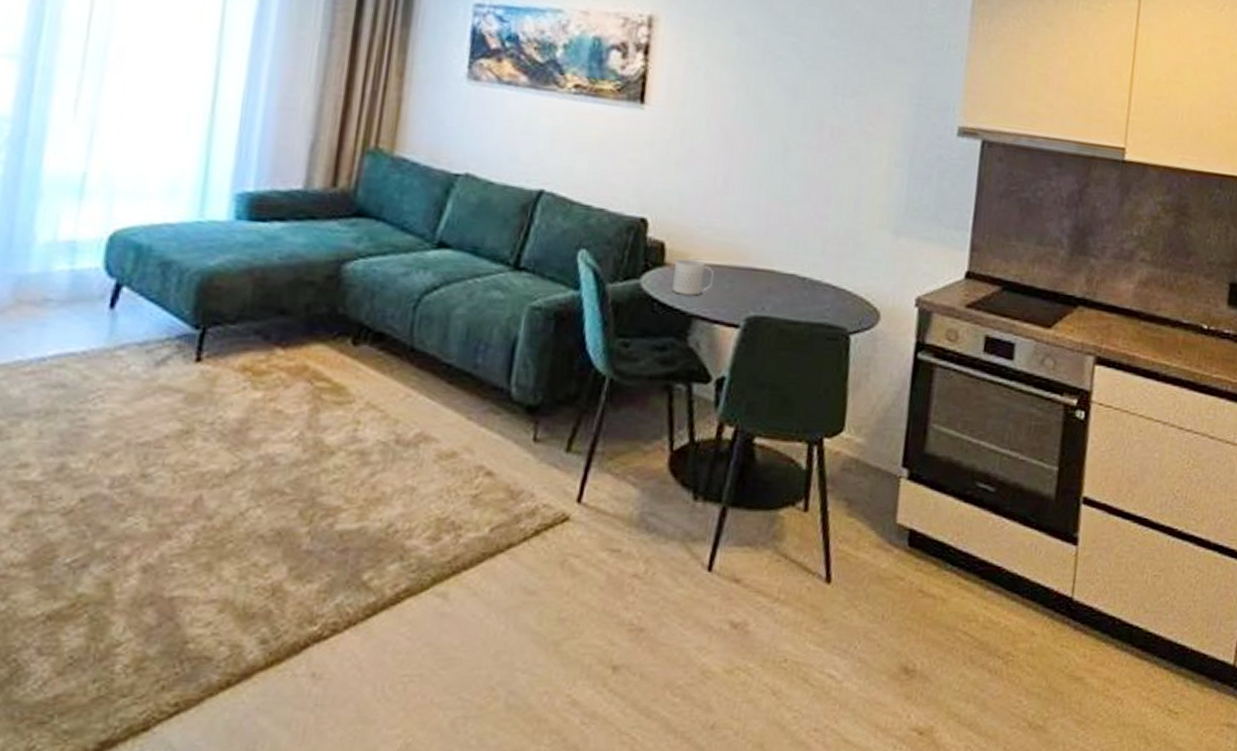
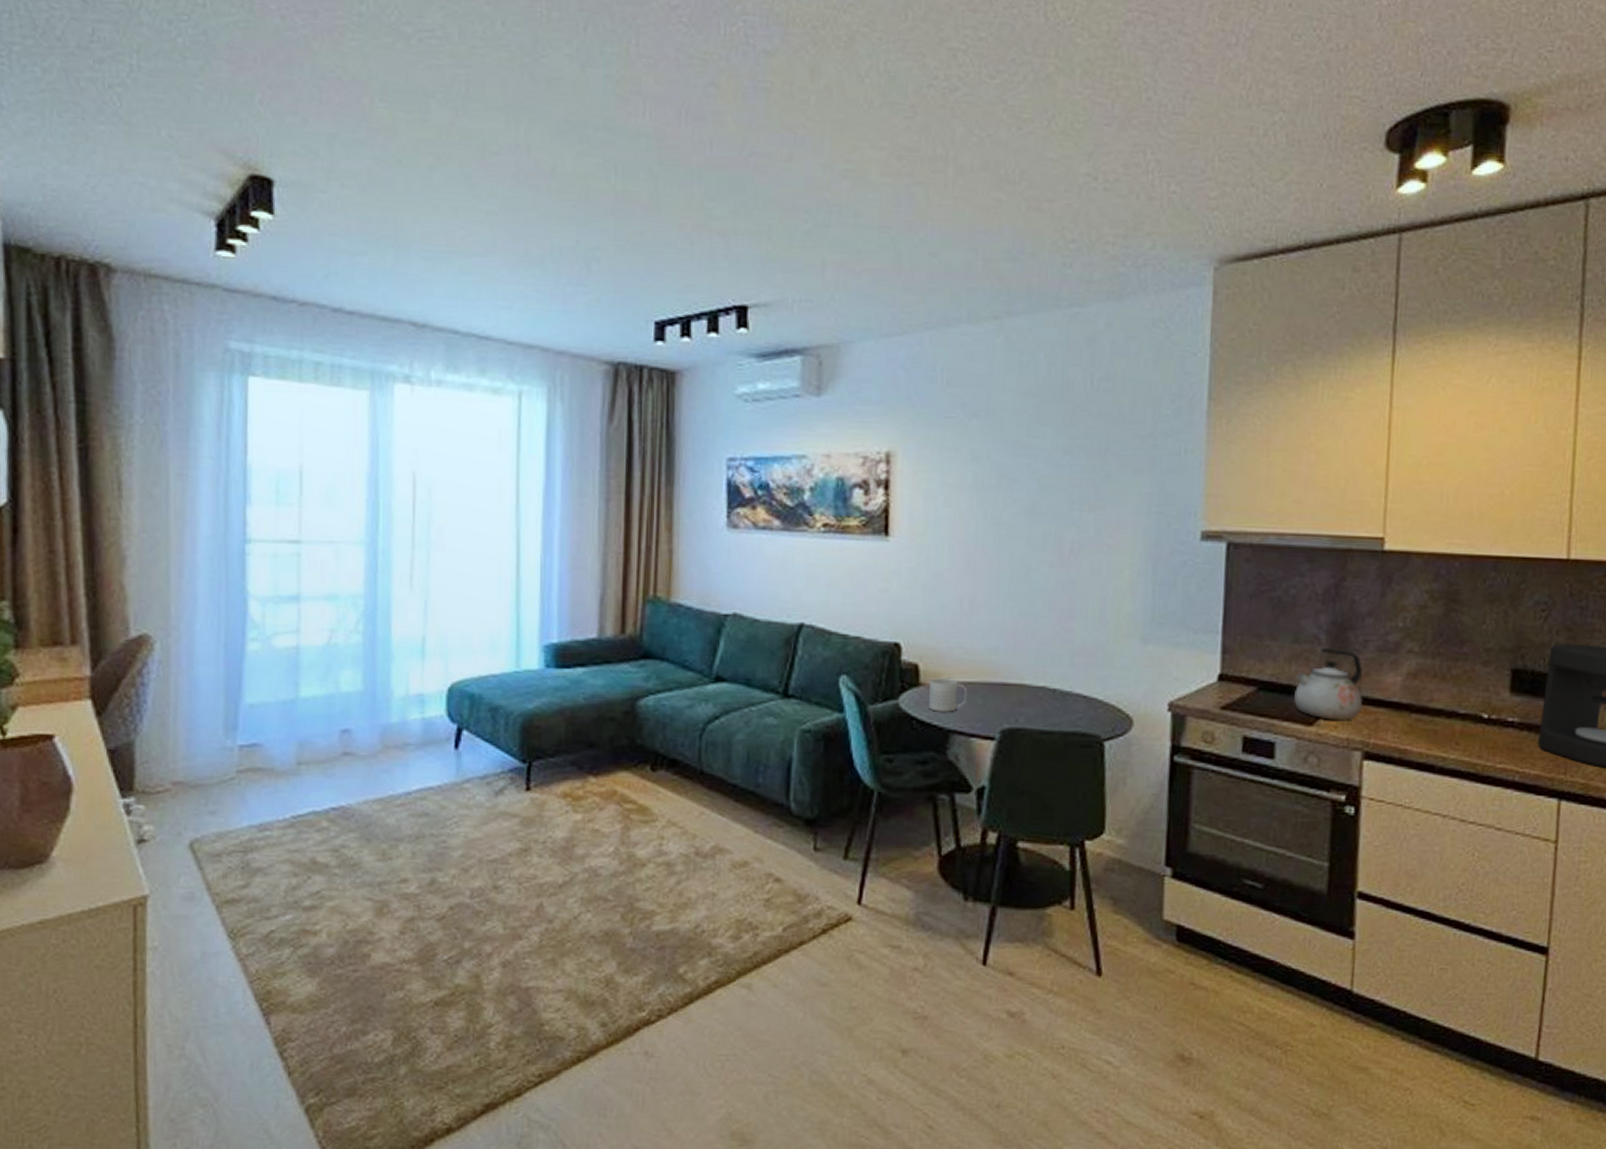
kettle: none [1034,251,1099,325] -> present [1293,647,1364,720]

